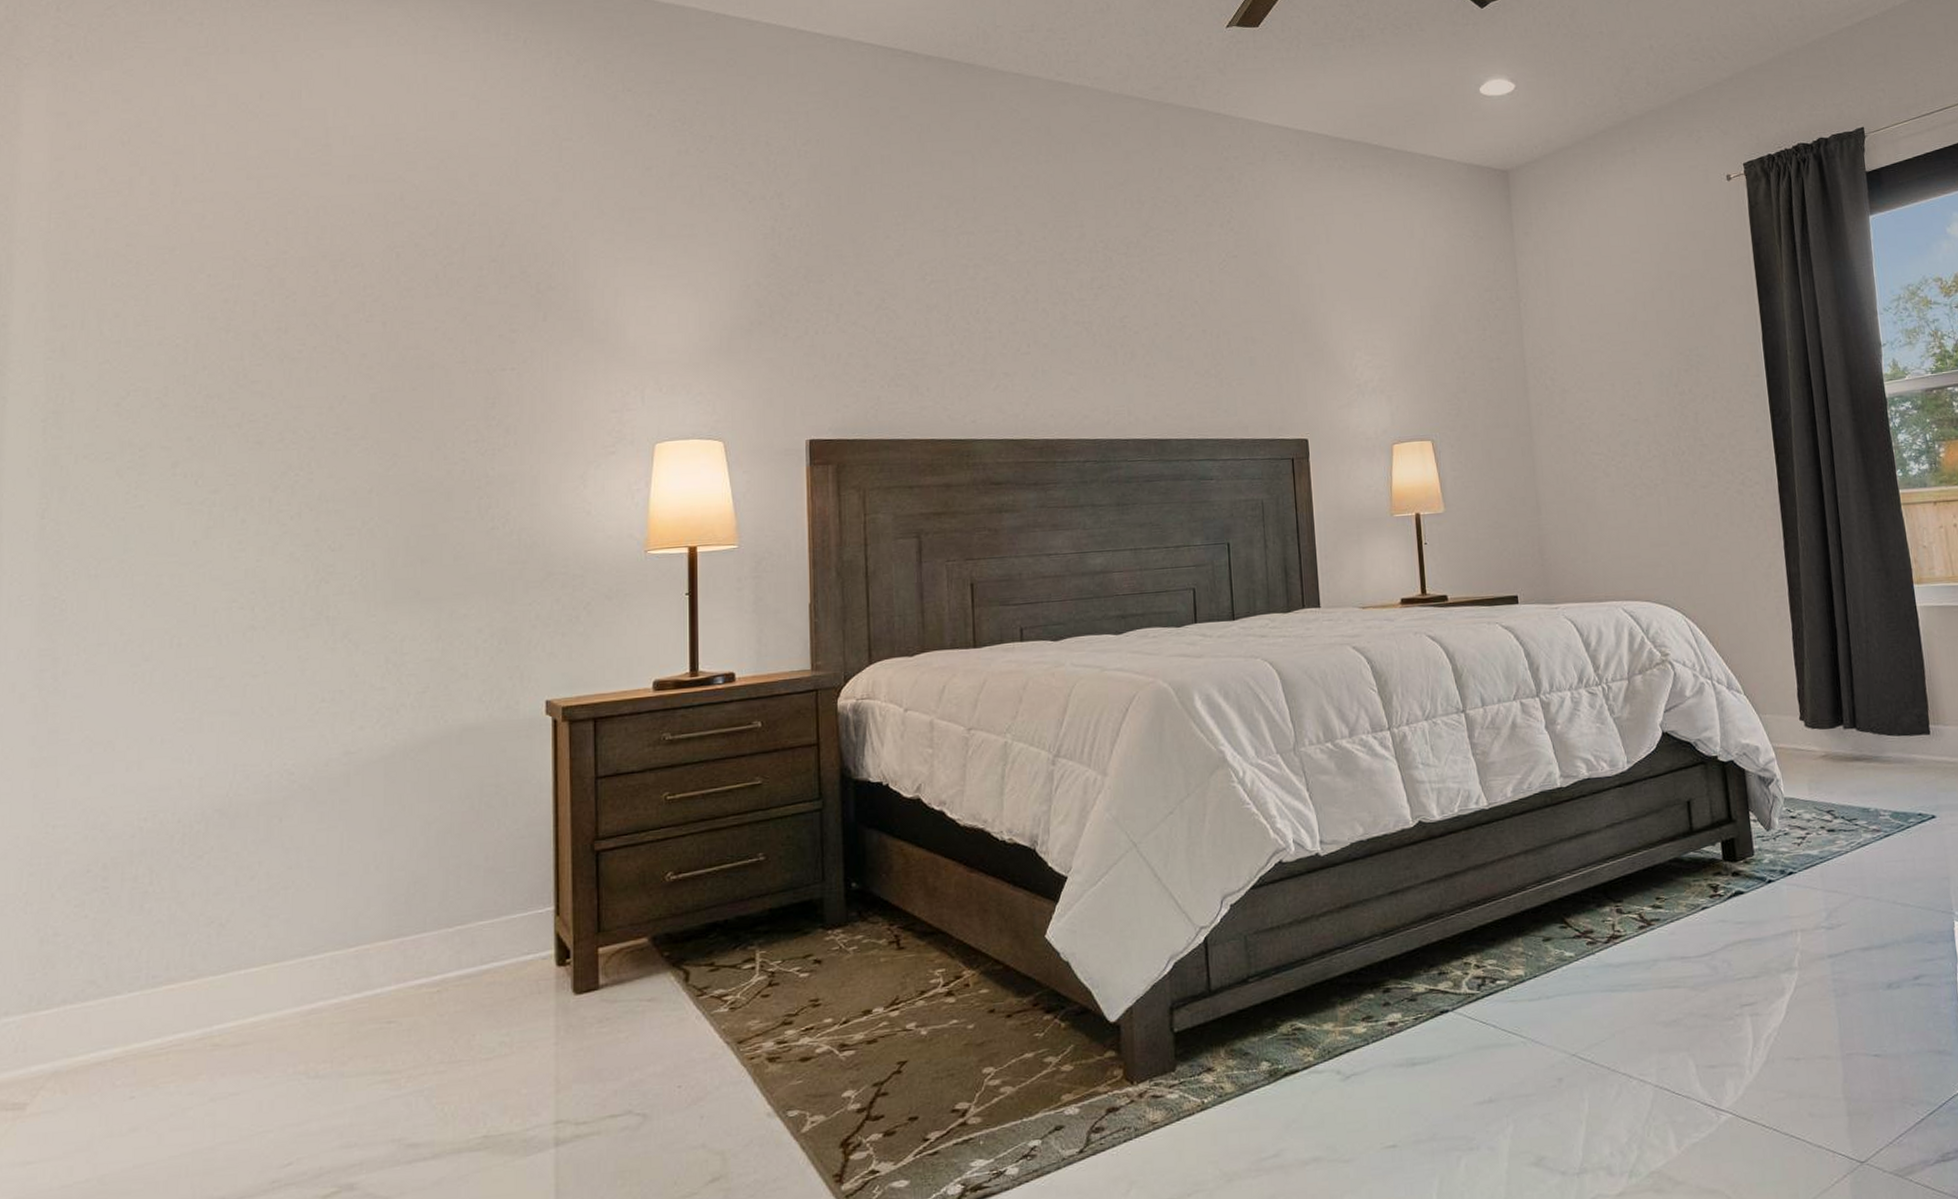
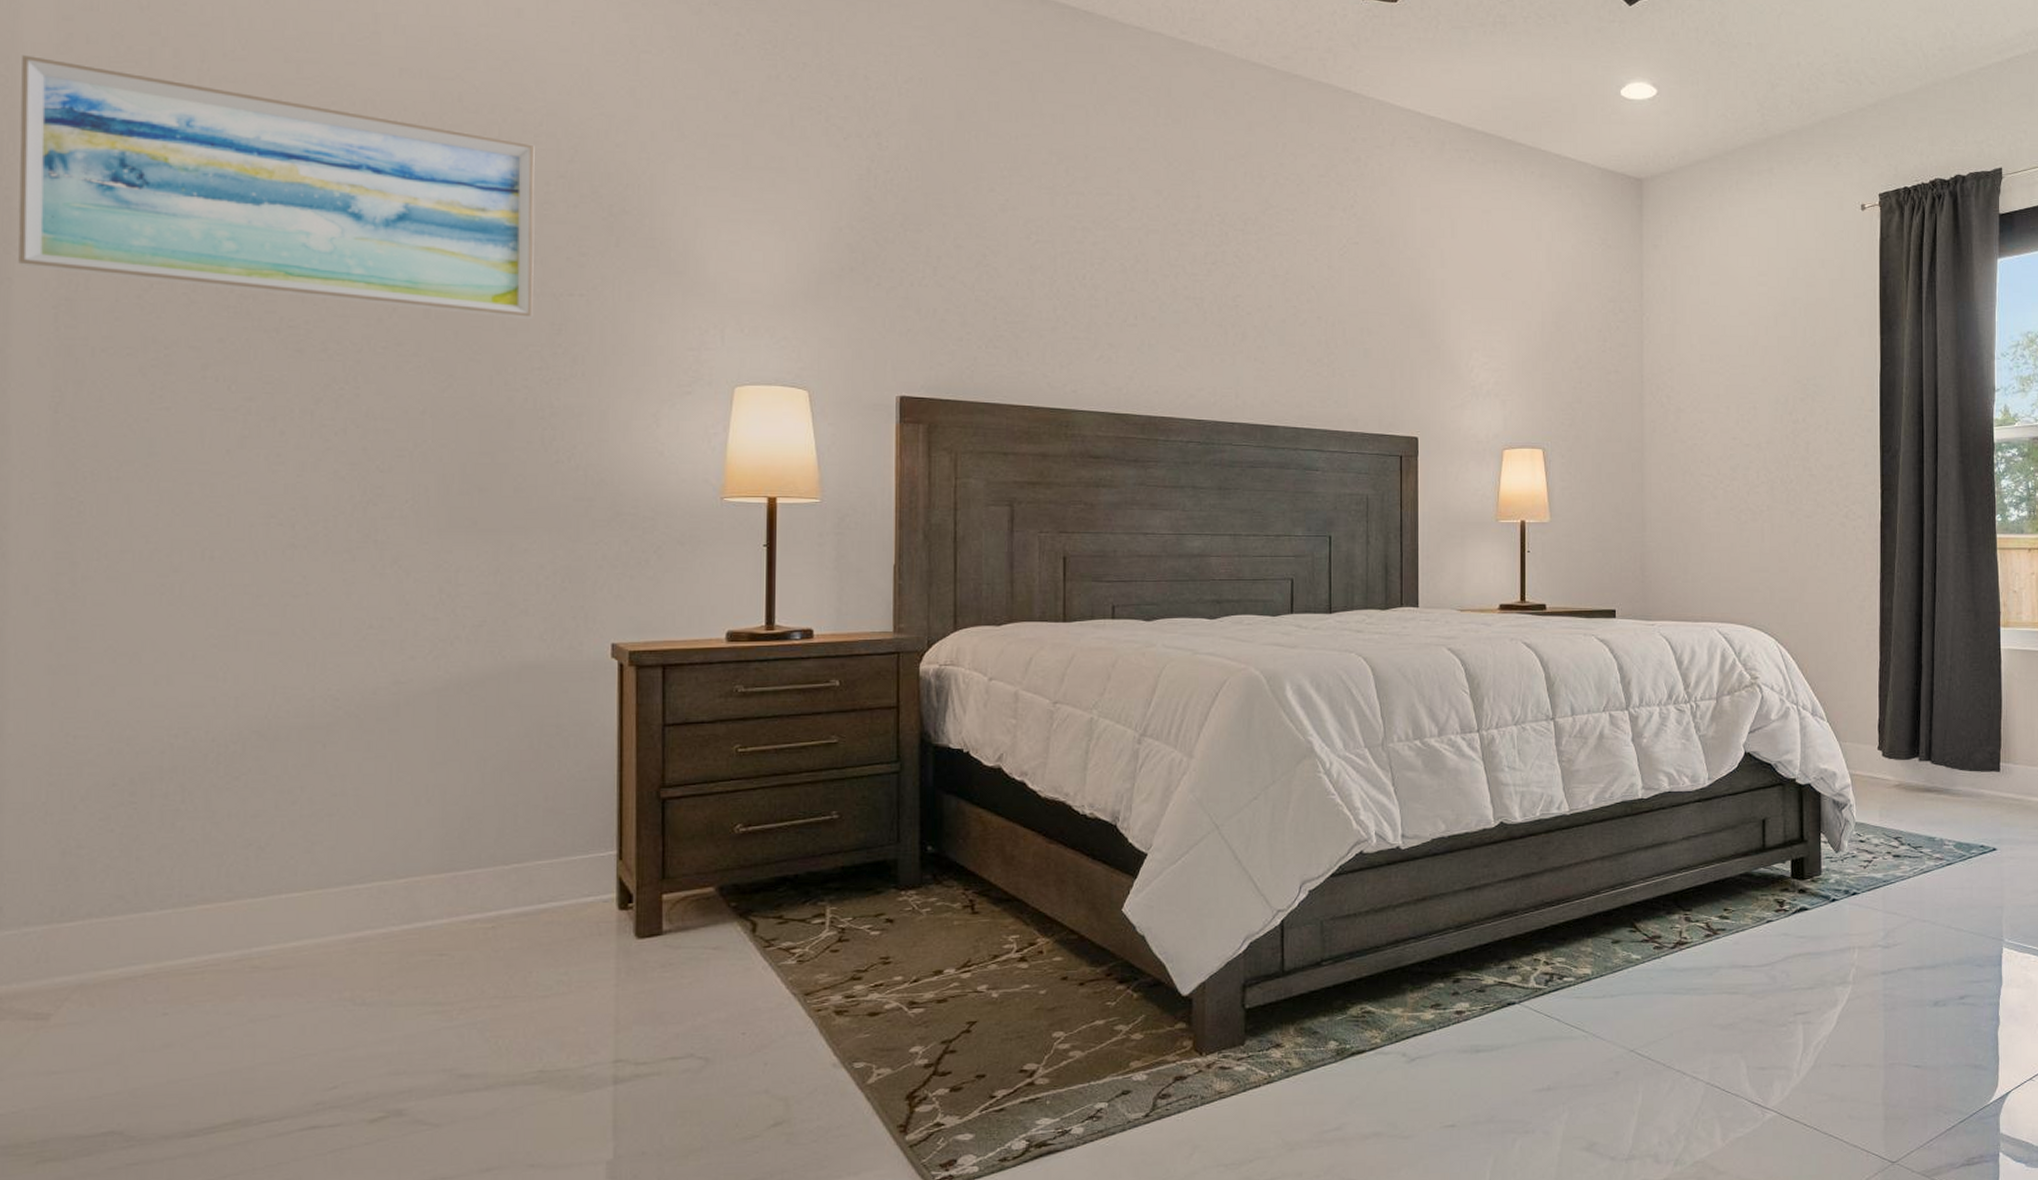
wall art: none [11,194,470,397] -> present [17,54,535,320]

